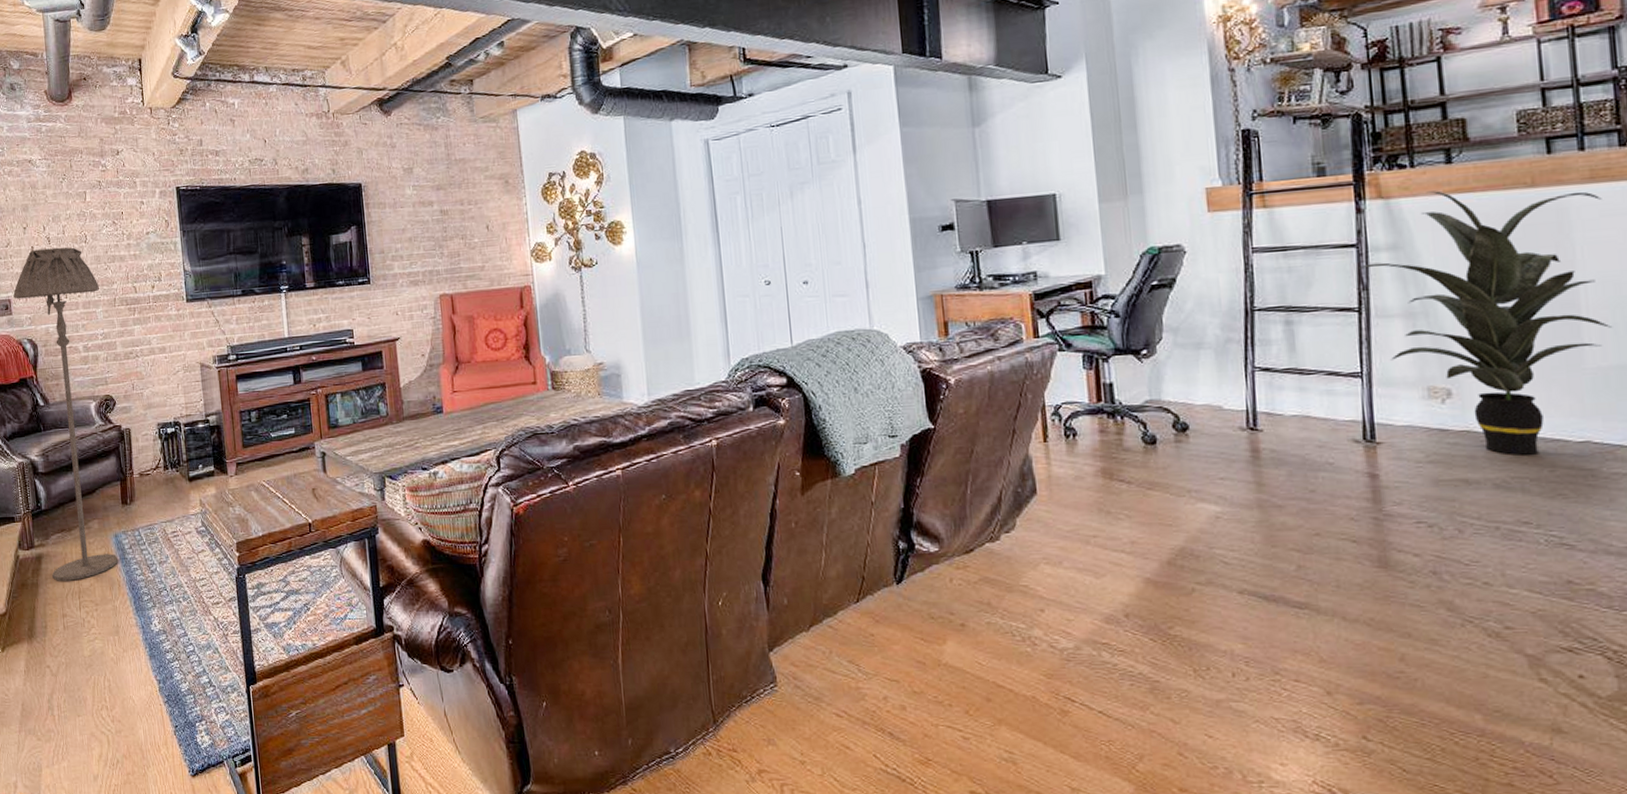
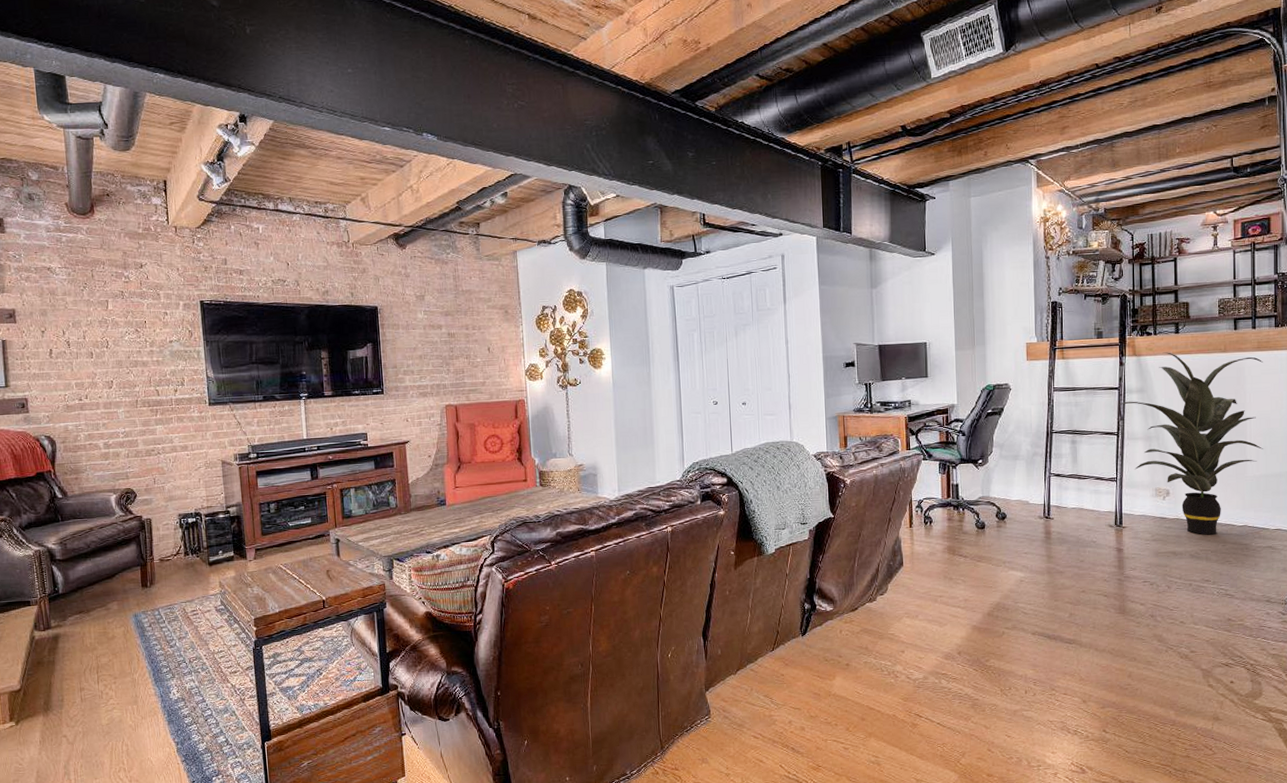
floor lamp: present [13,247,118,581] -> none [30,351,137,658]

